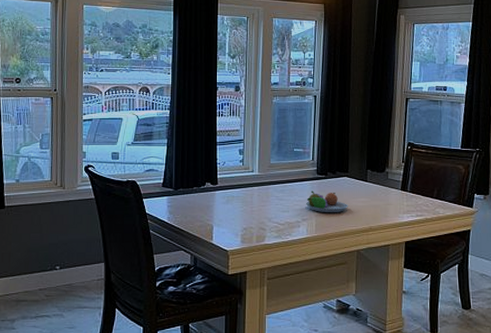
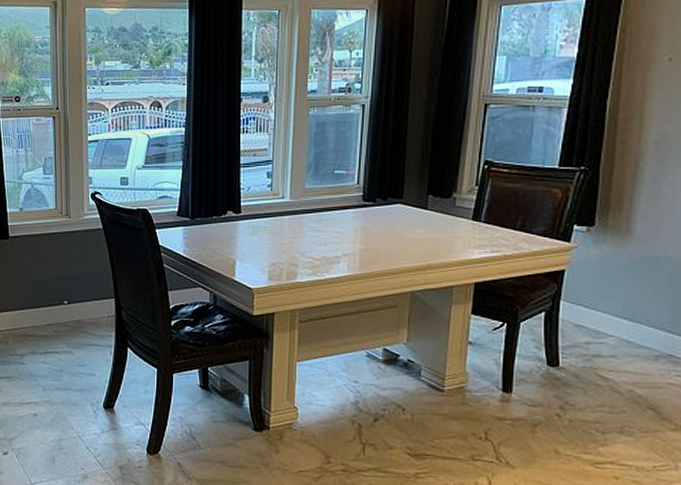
fruit bowl: present [306,190,348,213] -> none [348,220,402,248]

